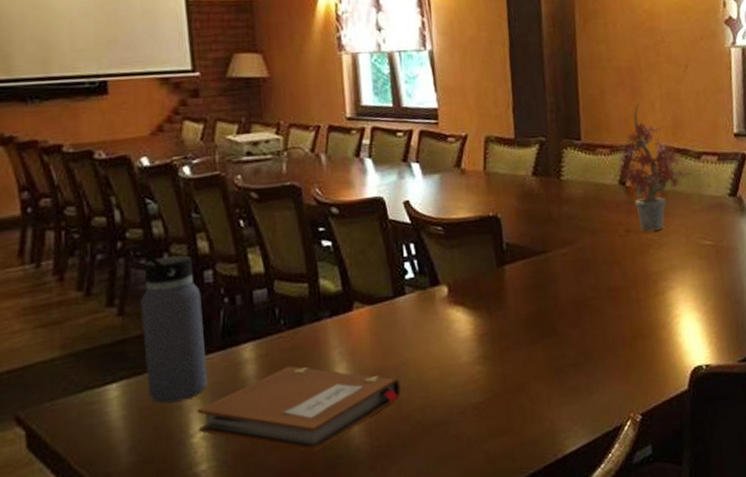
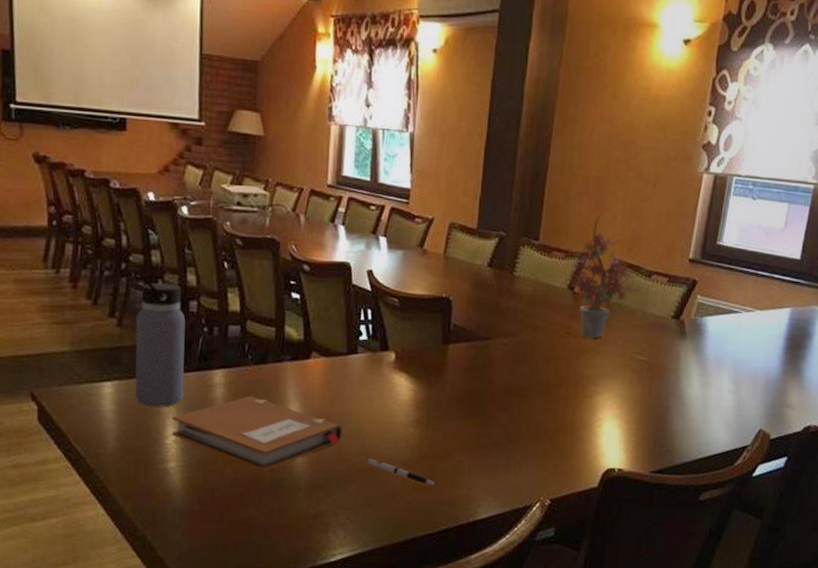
pen: none [434,410,516,427] -> present [368,458,437,485]

